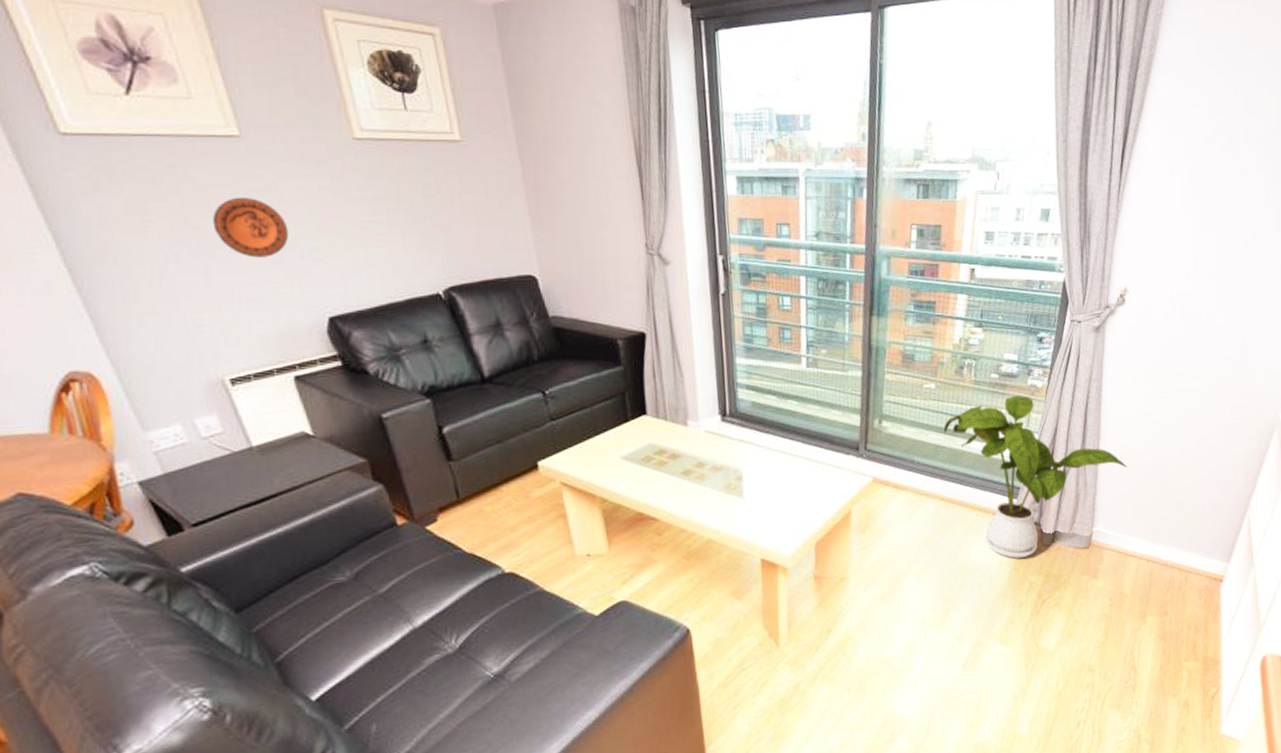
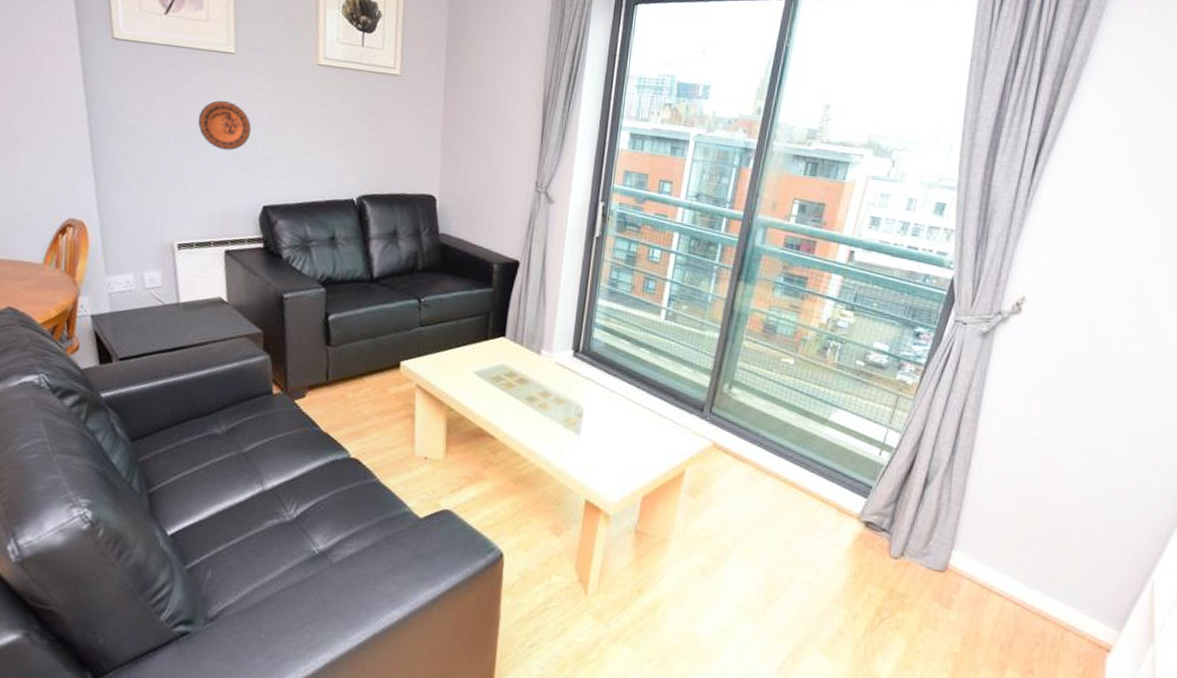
house plant: present [943,395,1127,559] -> none [795,387,1002,565]

